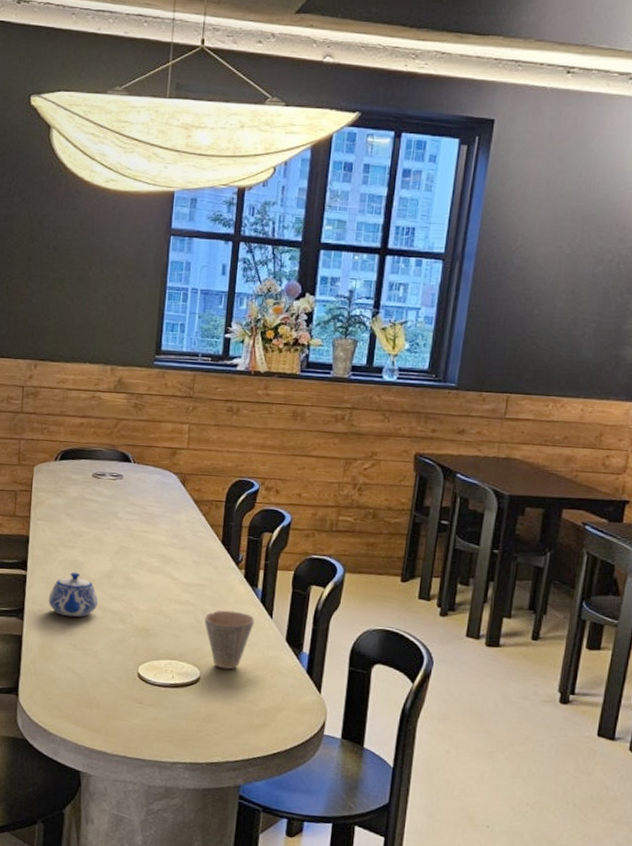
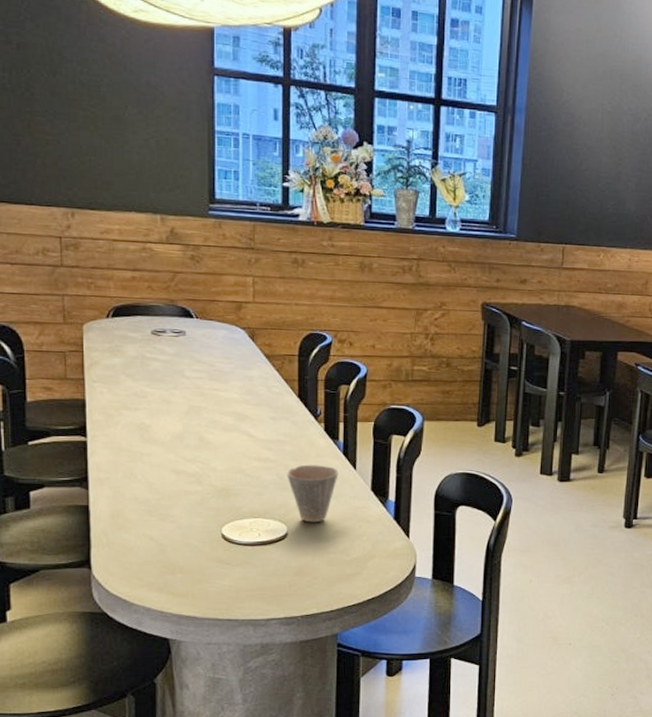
teapot: present [48,572,99,617] -> none [114,435,172,482]

